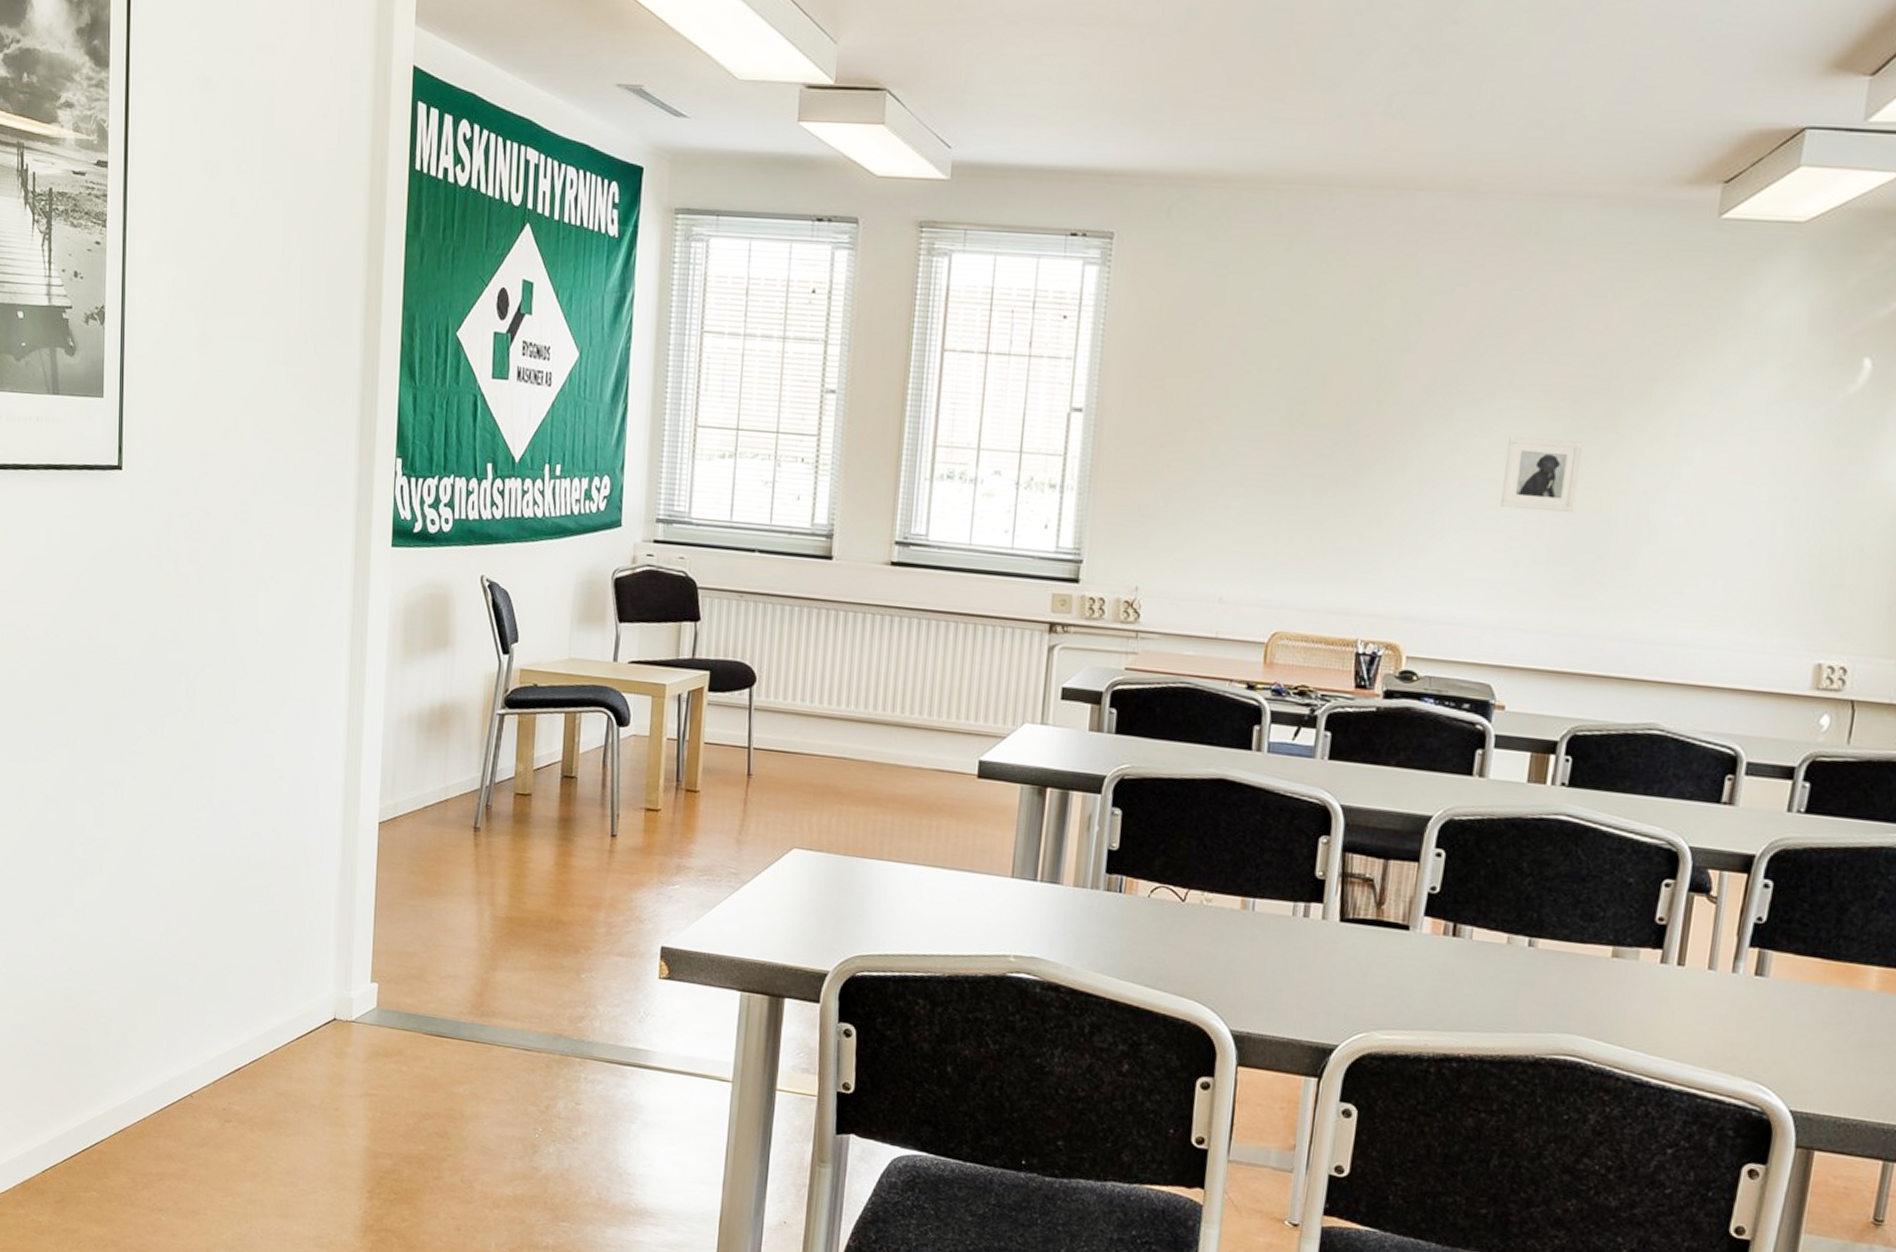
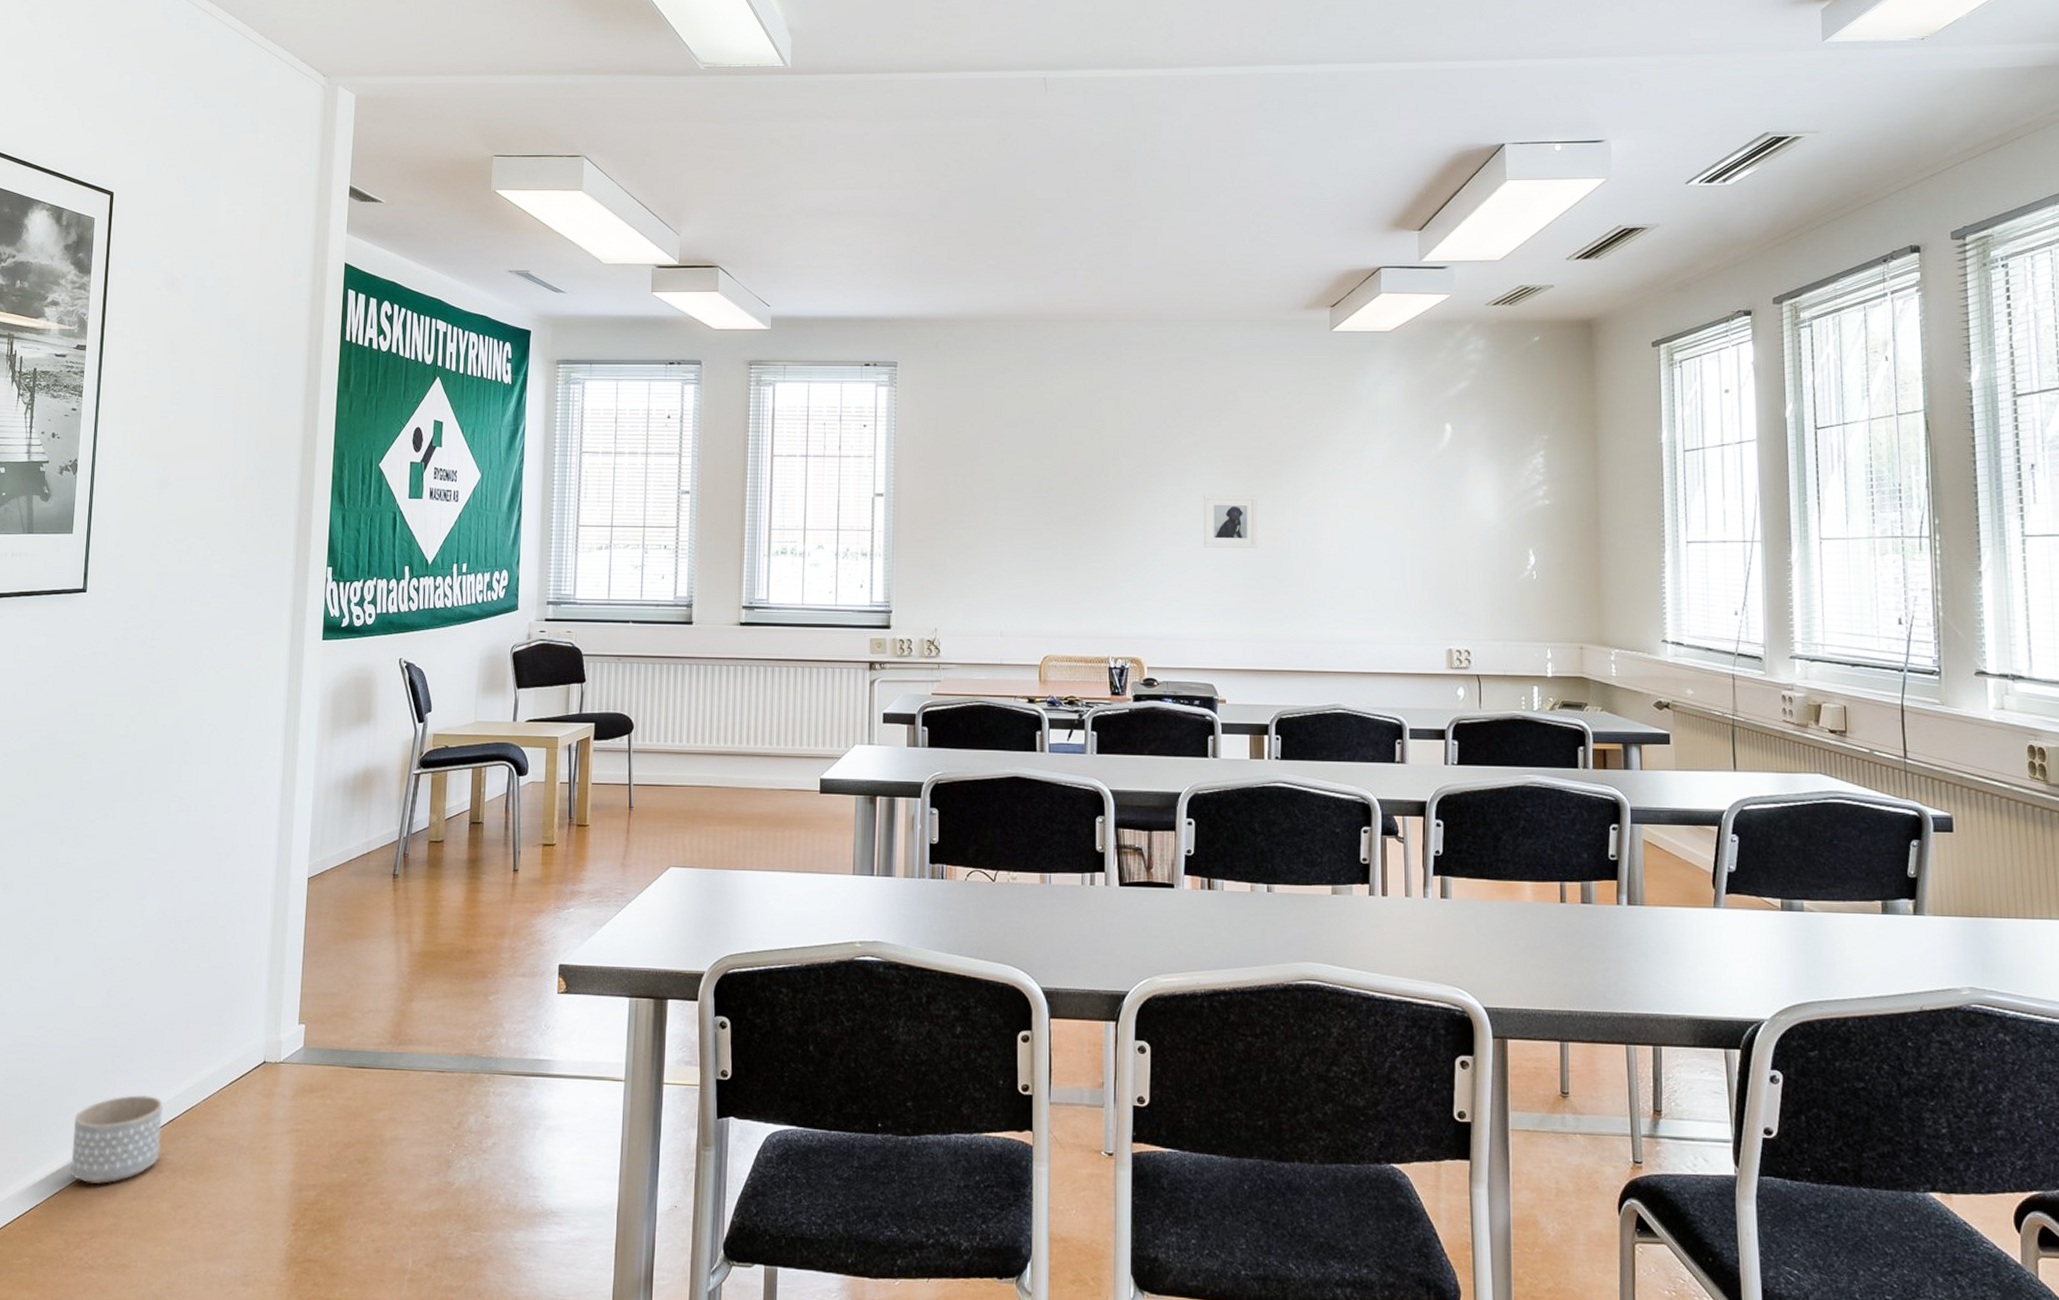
planter: none [134,1038,228,1128] -> present [70,1094,163,1185]

